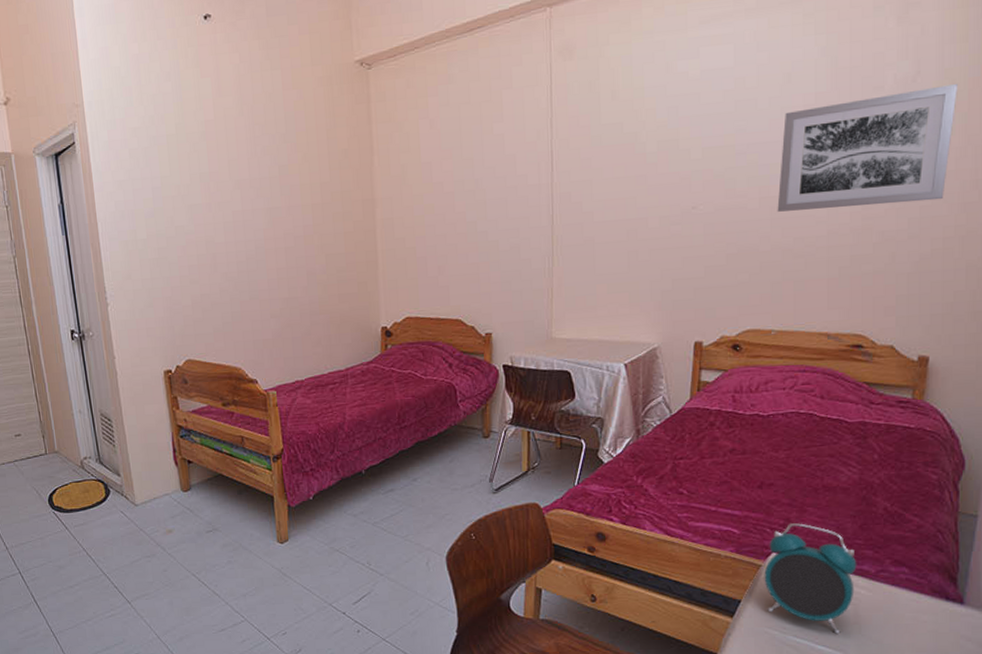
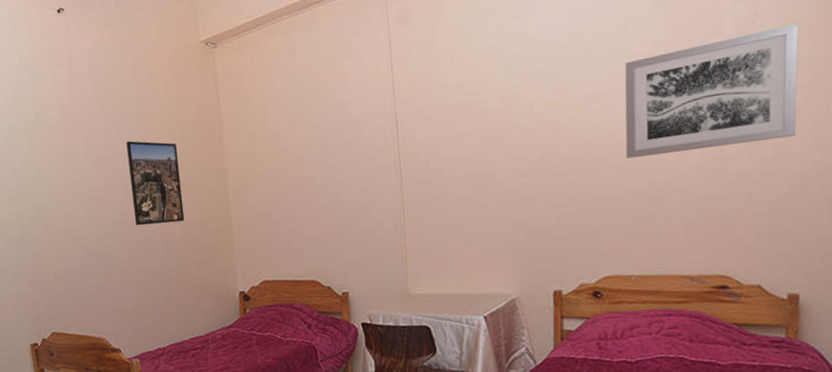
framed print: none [272,163,330,254] -> present [126,140,185,226]

